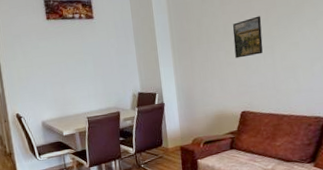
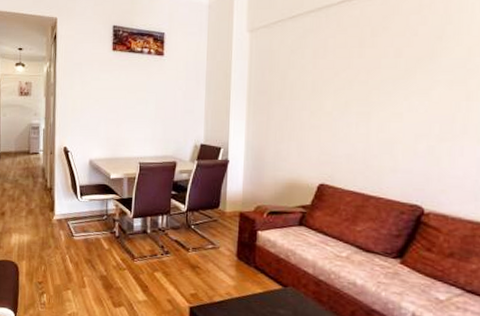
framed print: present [232,16,263,59] -> none [321,76,360,122]

